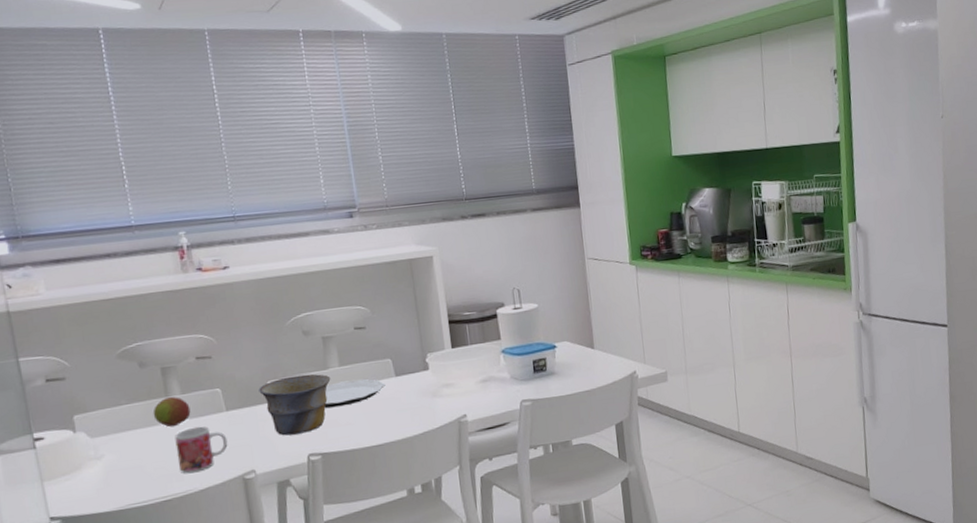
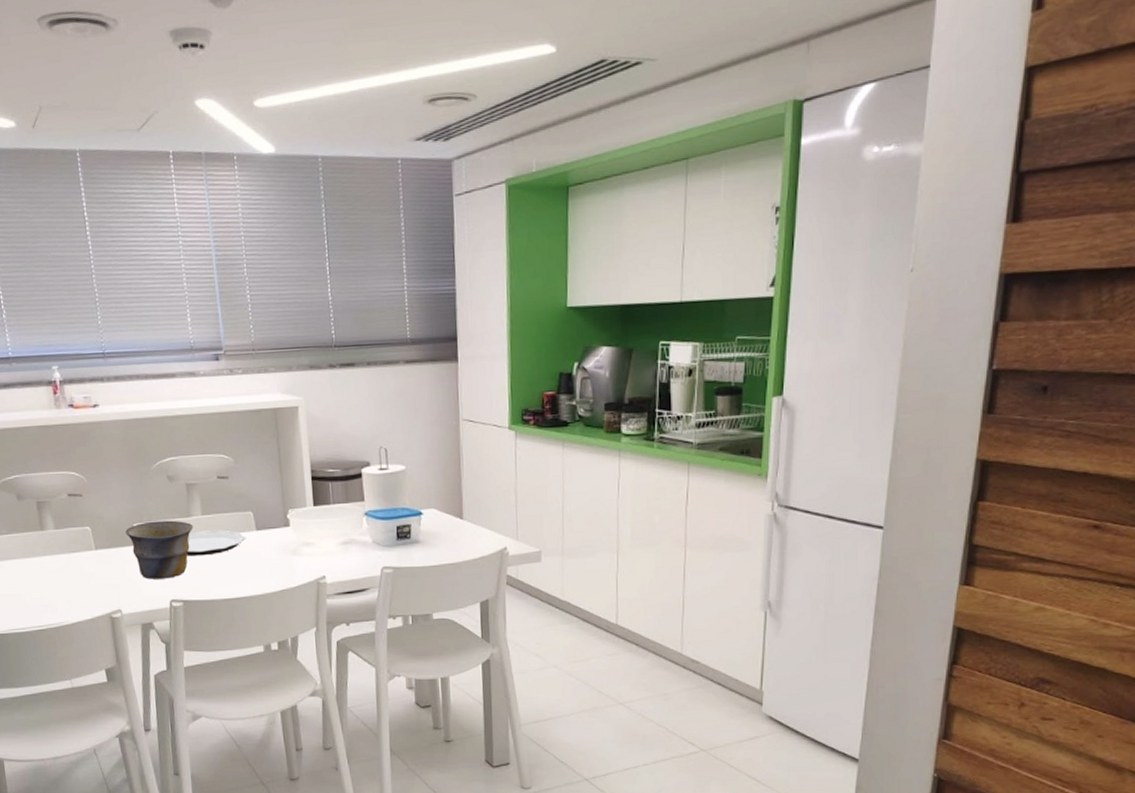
fruit: present [153,397,191,428] -> none [29,531,64,561]
mug: present [174,426,228,474] -> none [49,562,97,607]

